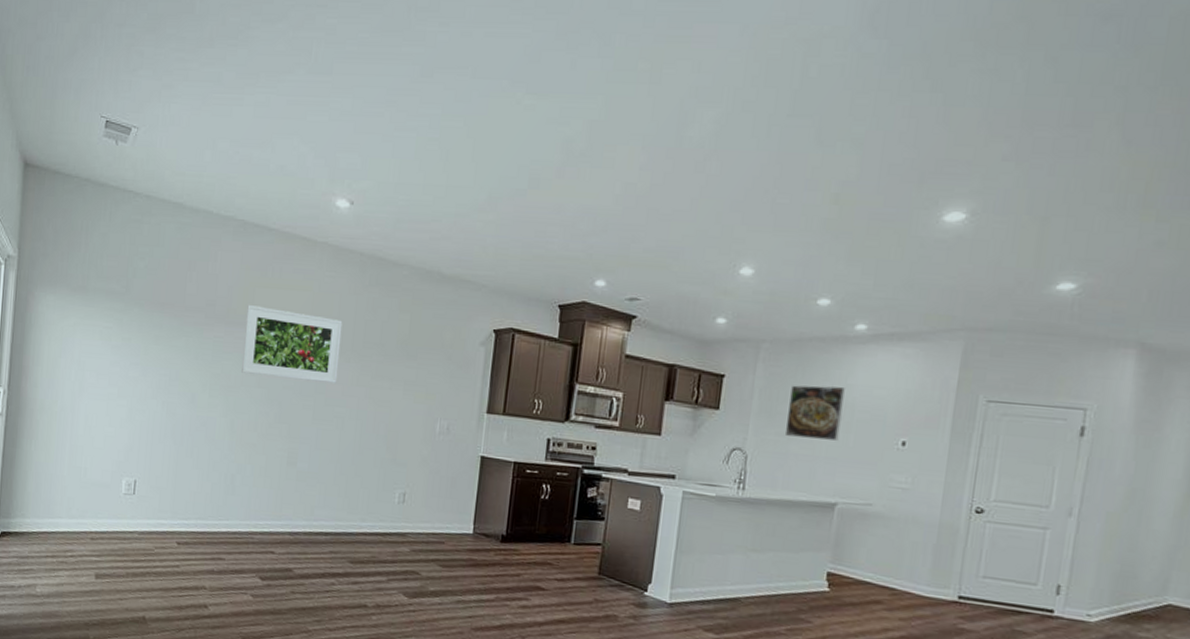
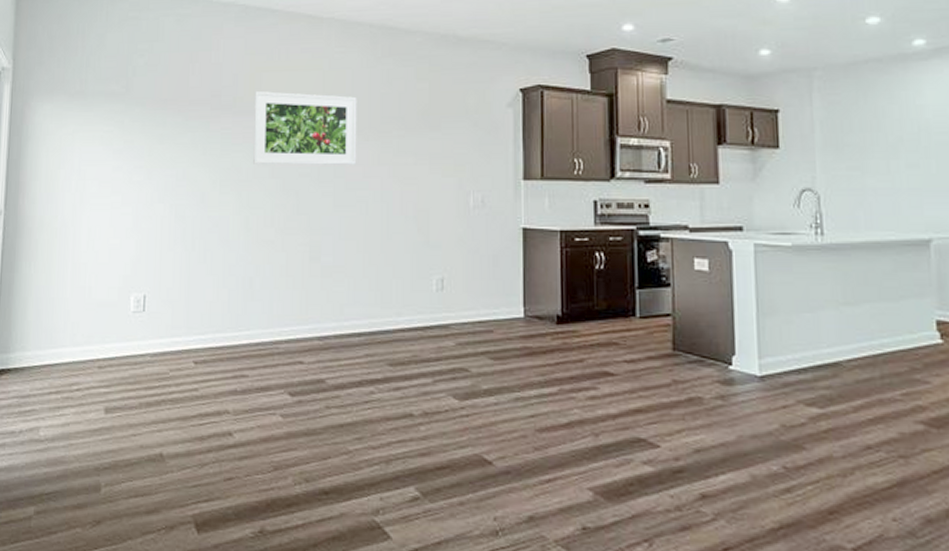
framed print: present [784,385,845,441] -> none [855,110,919,169]

